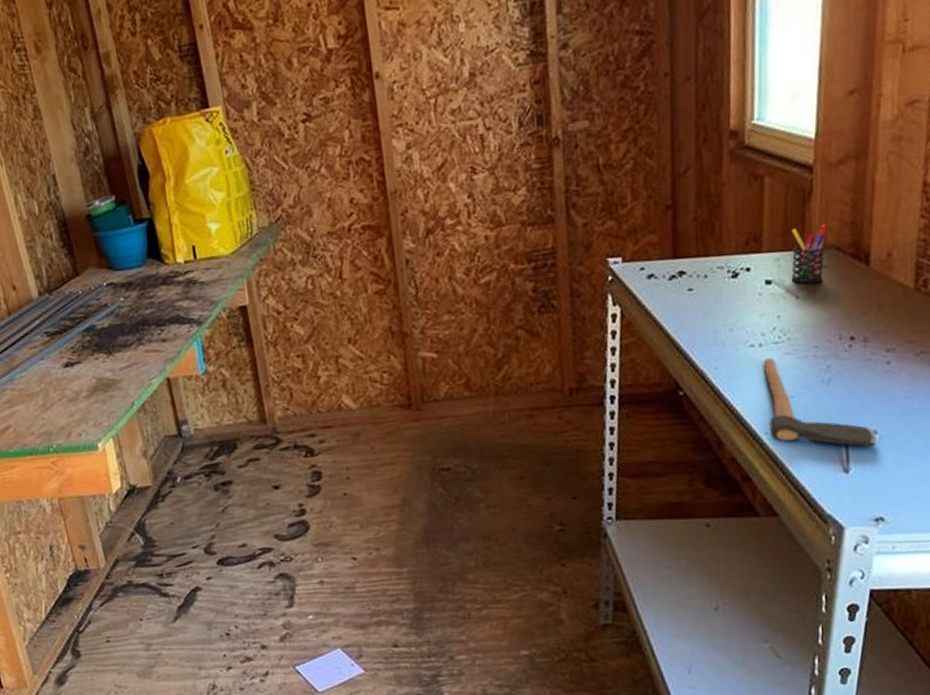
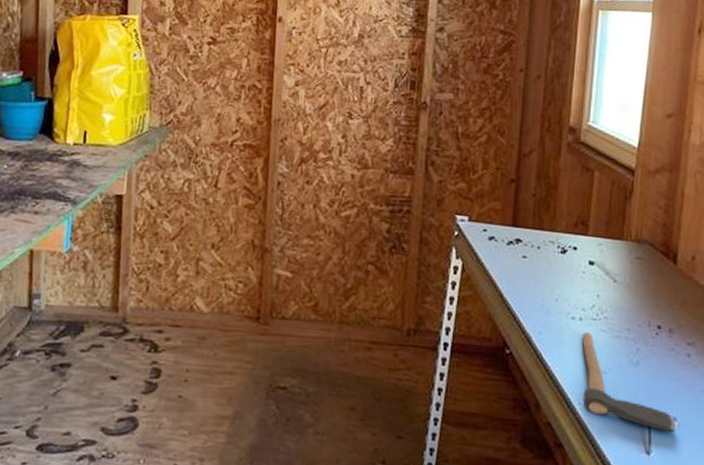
pen holder: present [791,223,826,285] -> none [611,219,642,272]

